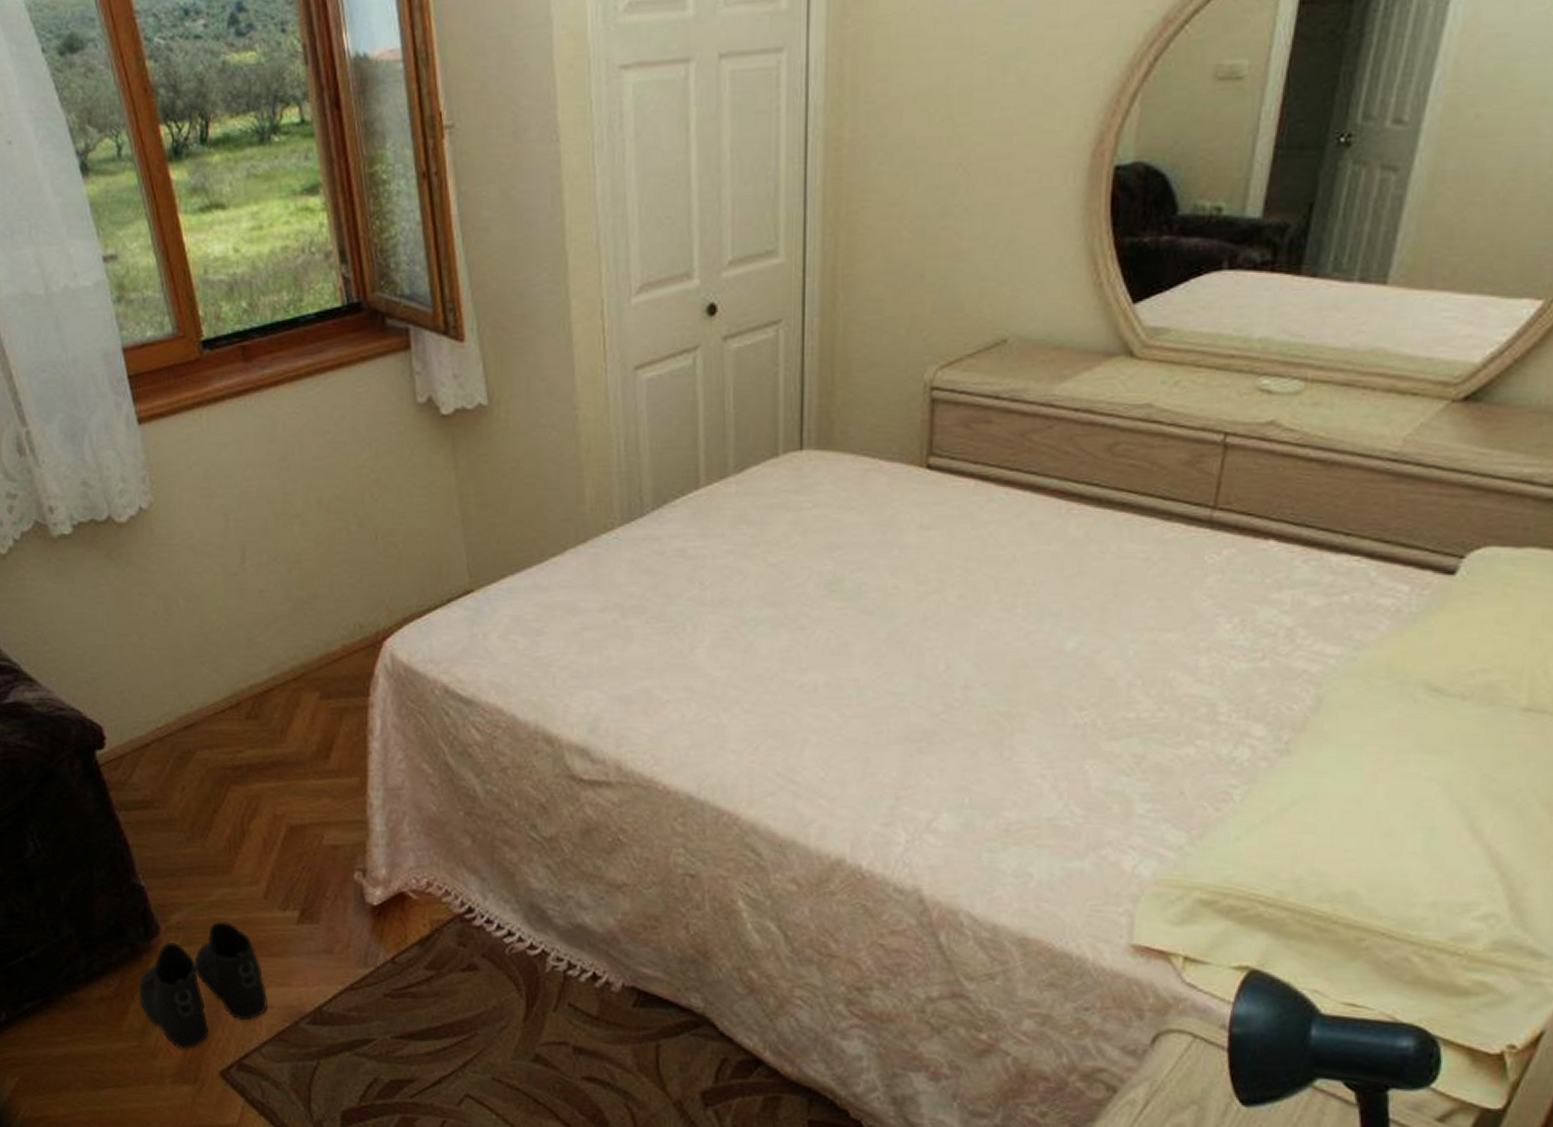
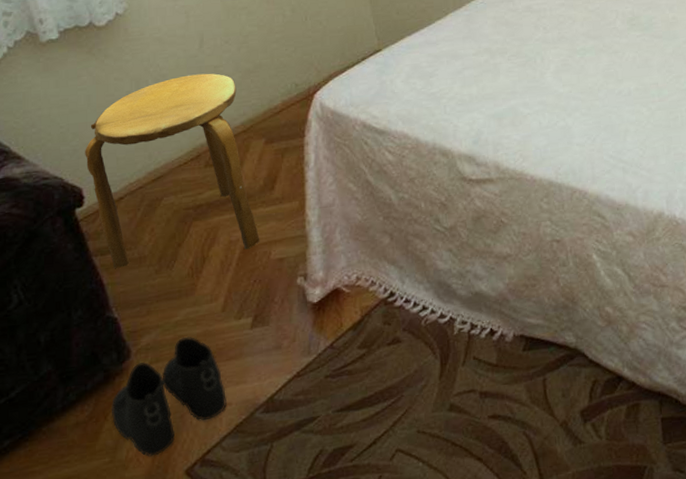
stool: none [105,598,311,829] -> present [85,73,260,268]

